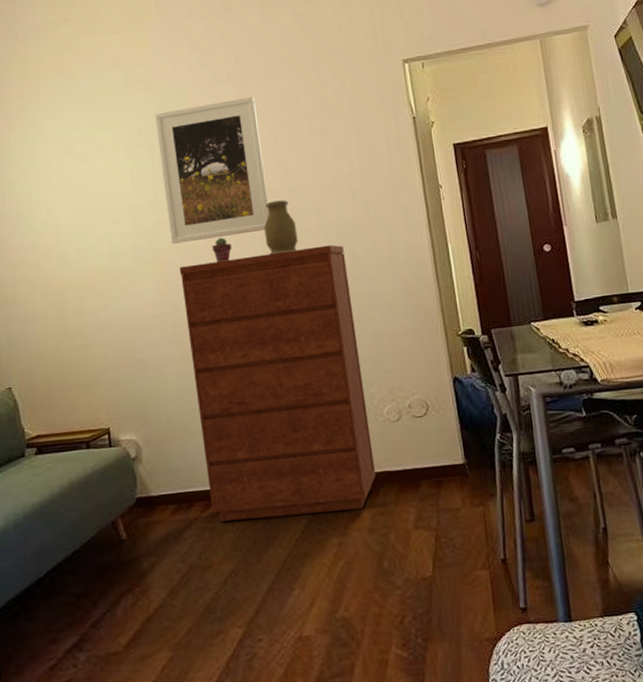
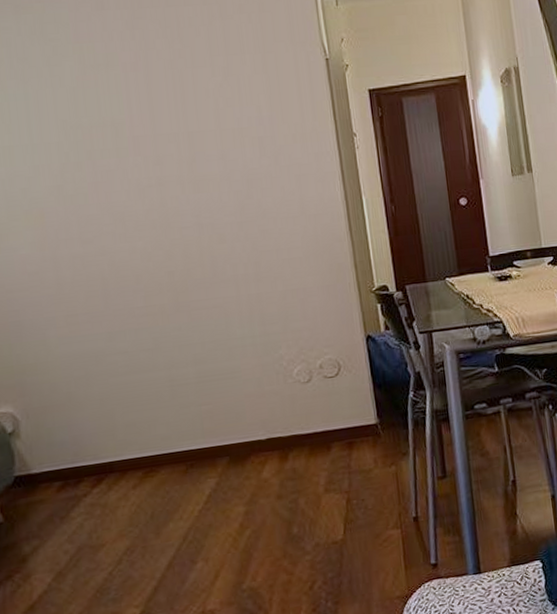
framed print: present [155,96,269,244] -> none [29,27,166,192]
dresser: present [179,245,376,522] -> none [61,195,285,497]
potted succulent: present [212,237,232,263] -> none [100,185,123,214]
decorative jar: present [264,200,298,255] -> none [160,145,199,206]

